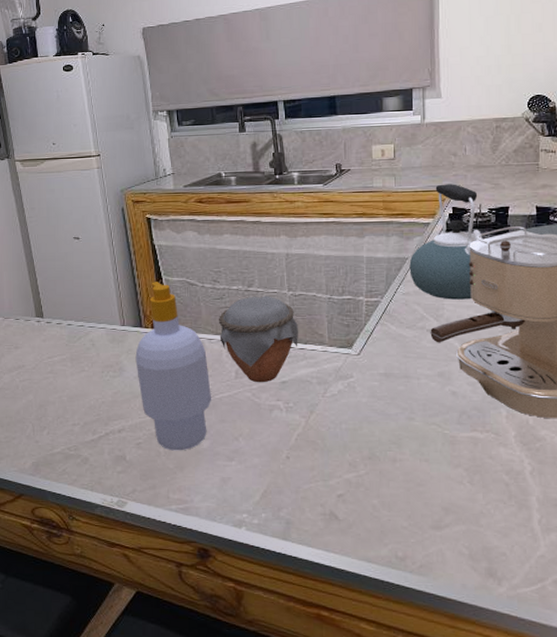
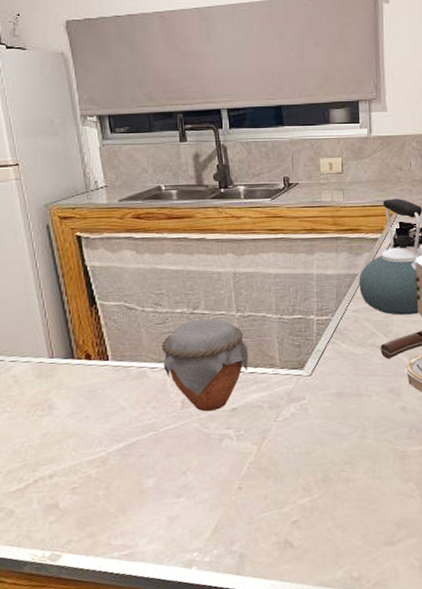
soap bottle: present [135,282,212,451] -> none [67,307,157,493]

